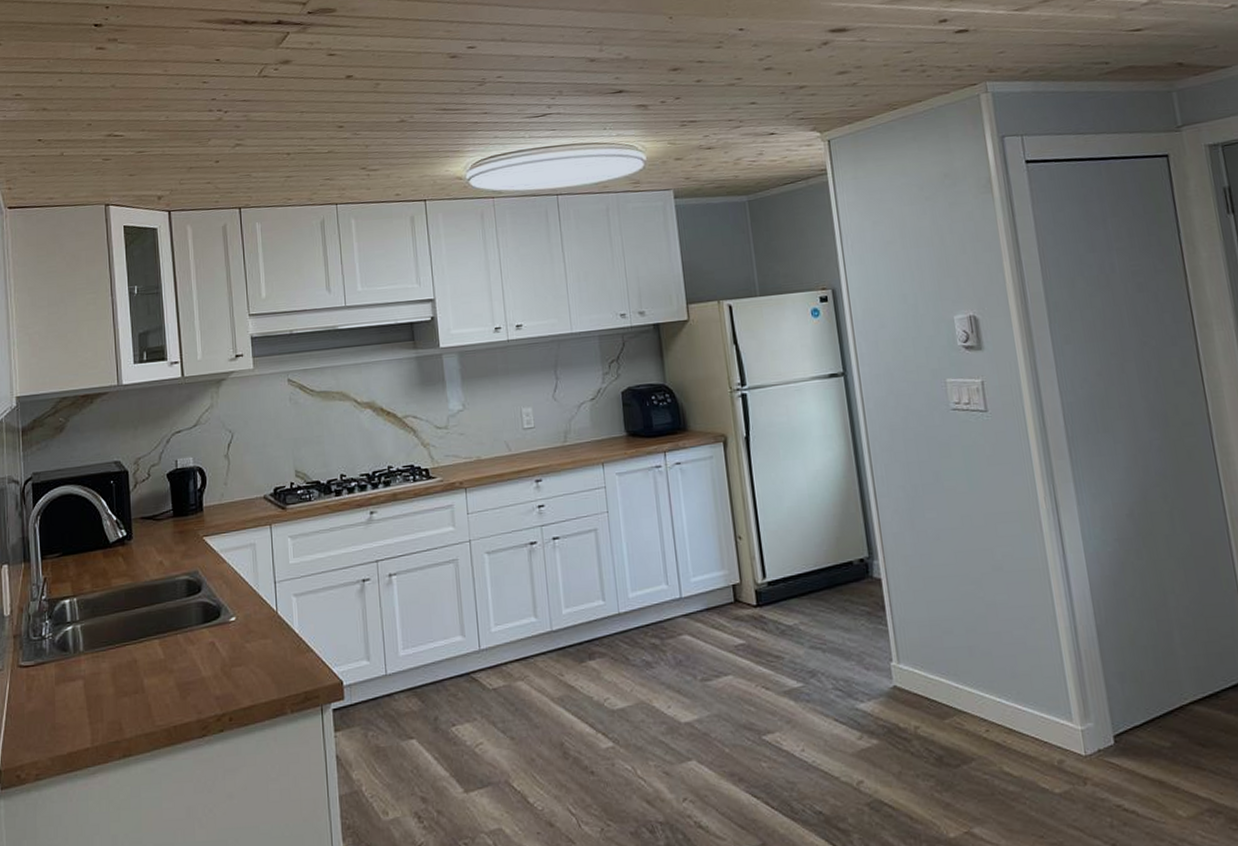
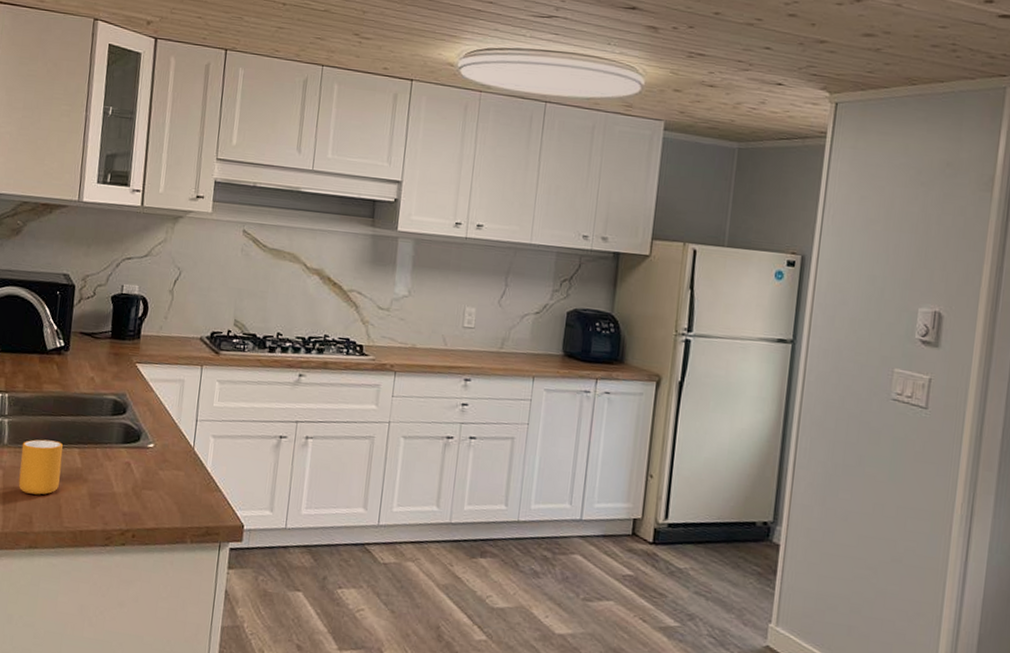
mug: none [99,636,144,699] -> present [18,439,63,495]

